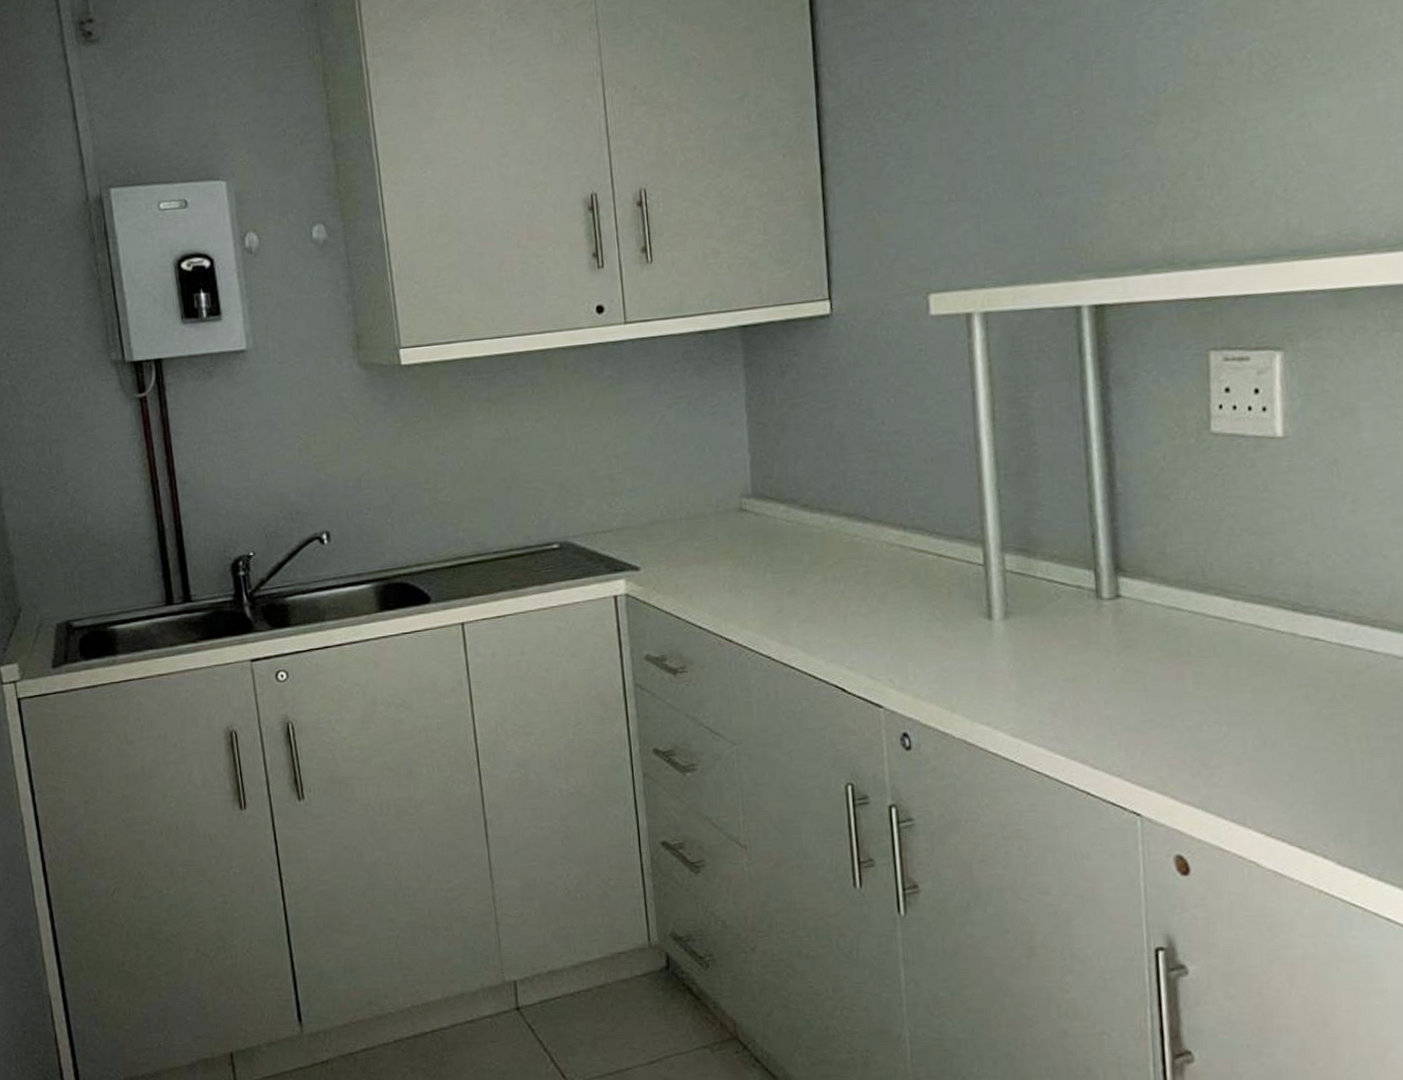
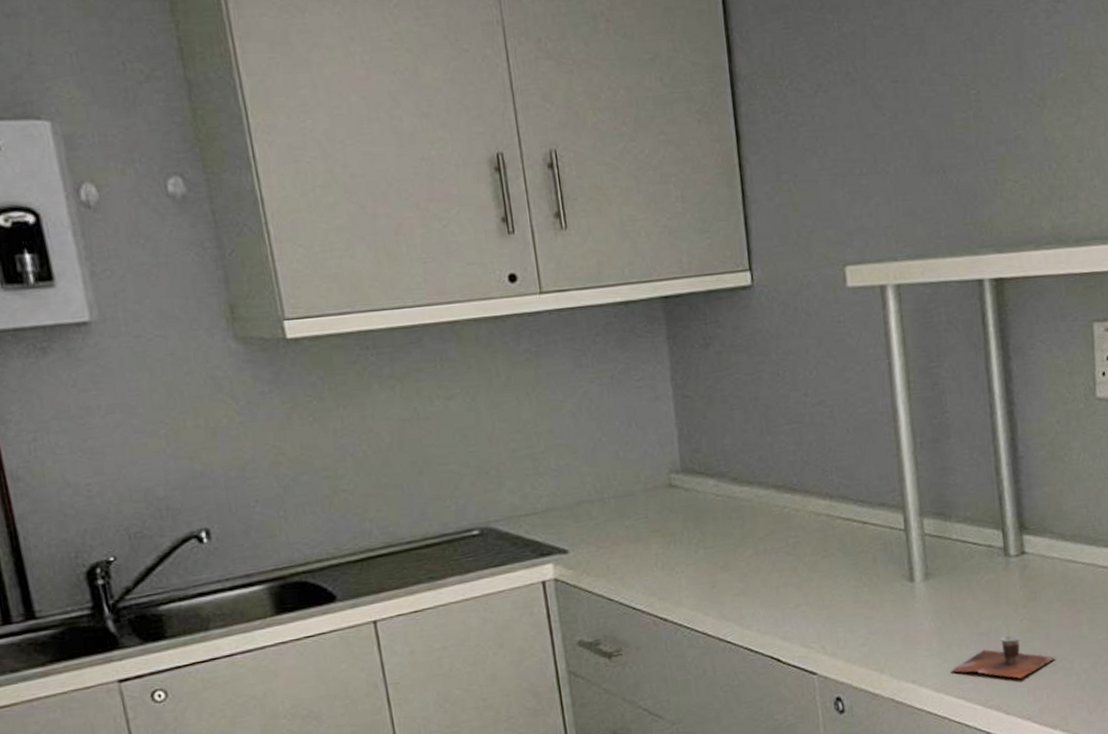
cup: none [1030,684,1154,731] -> present [950,635,1056,679]

